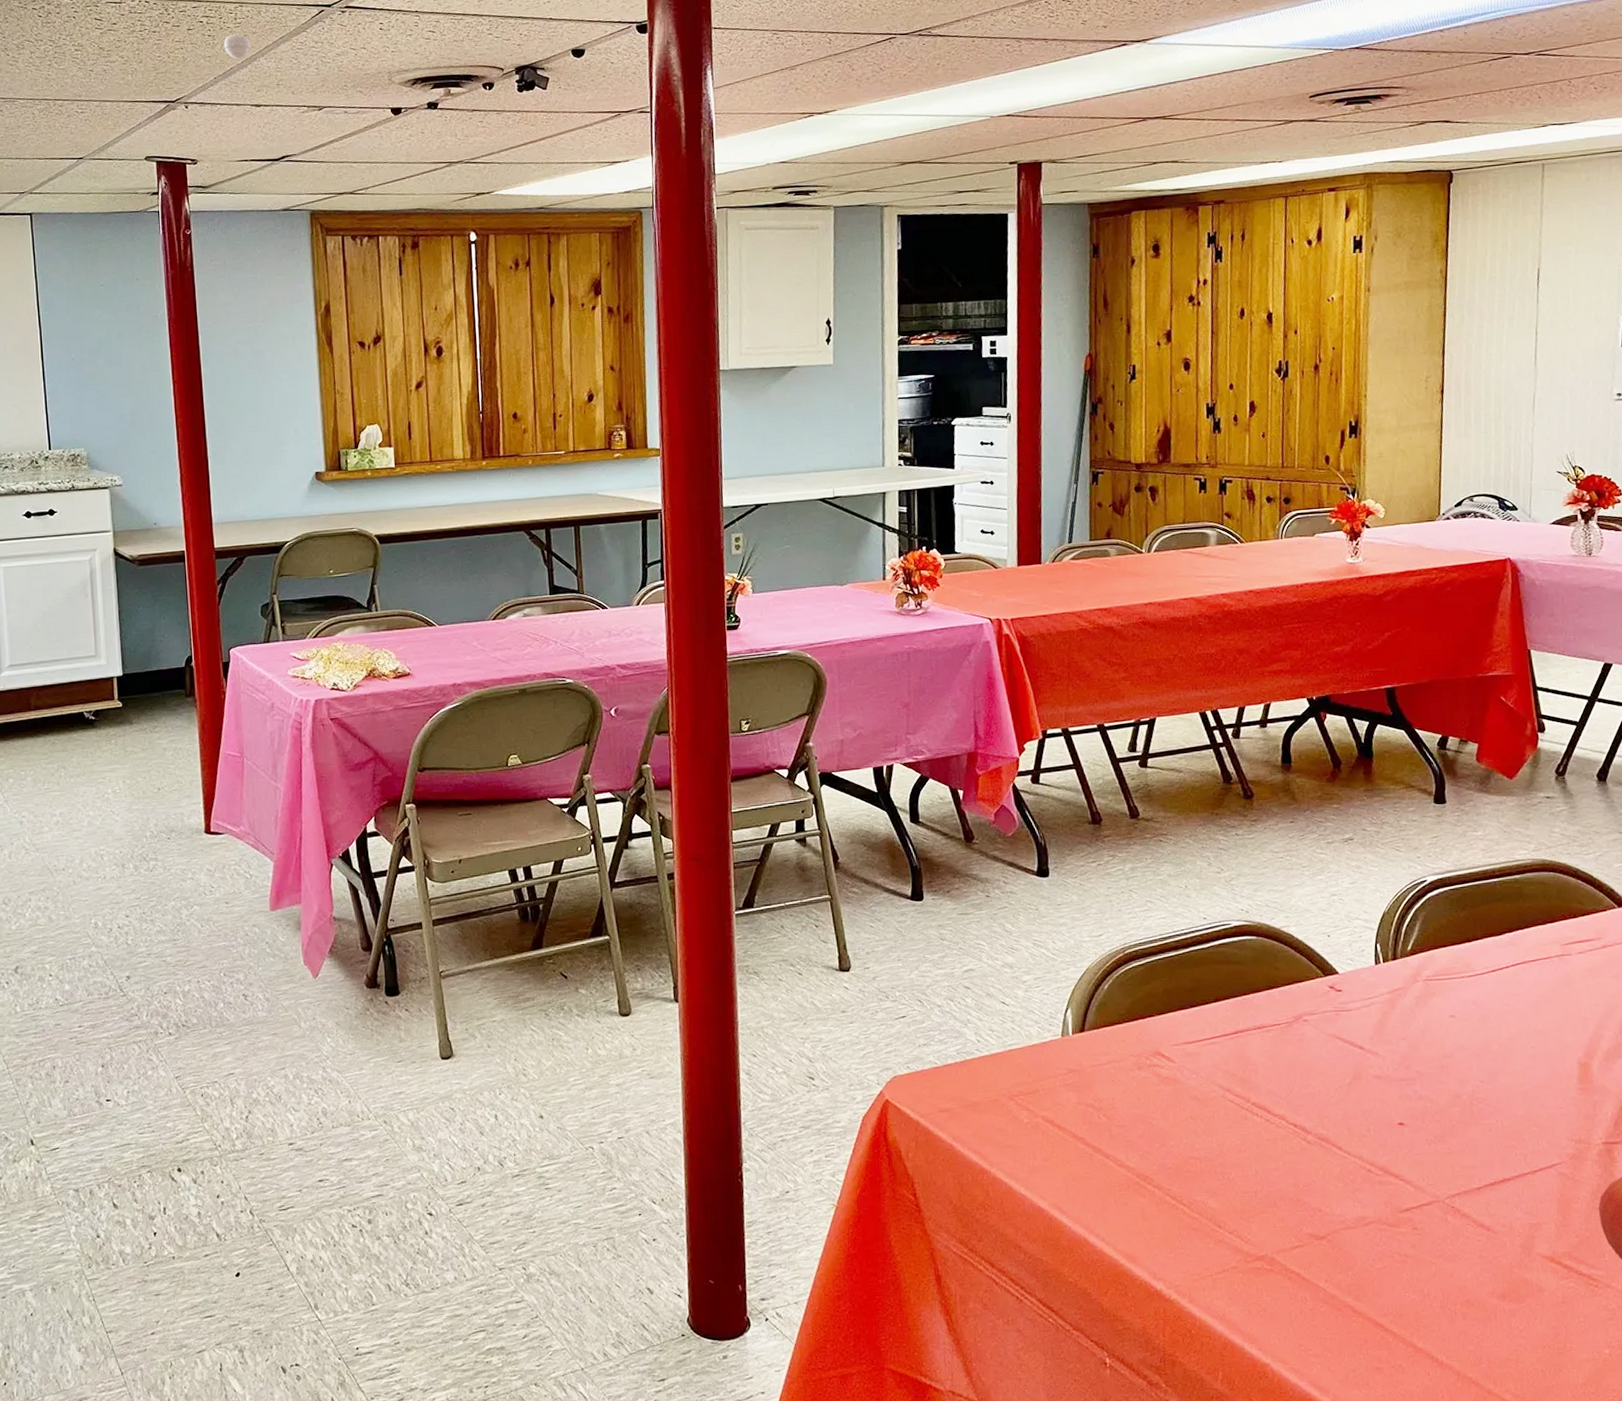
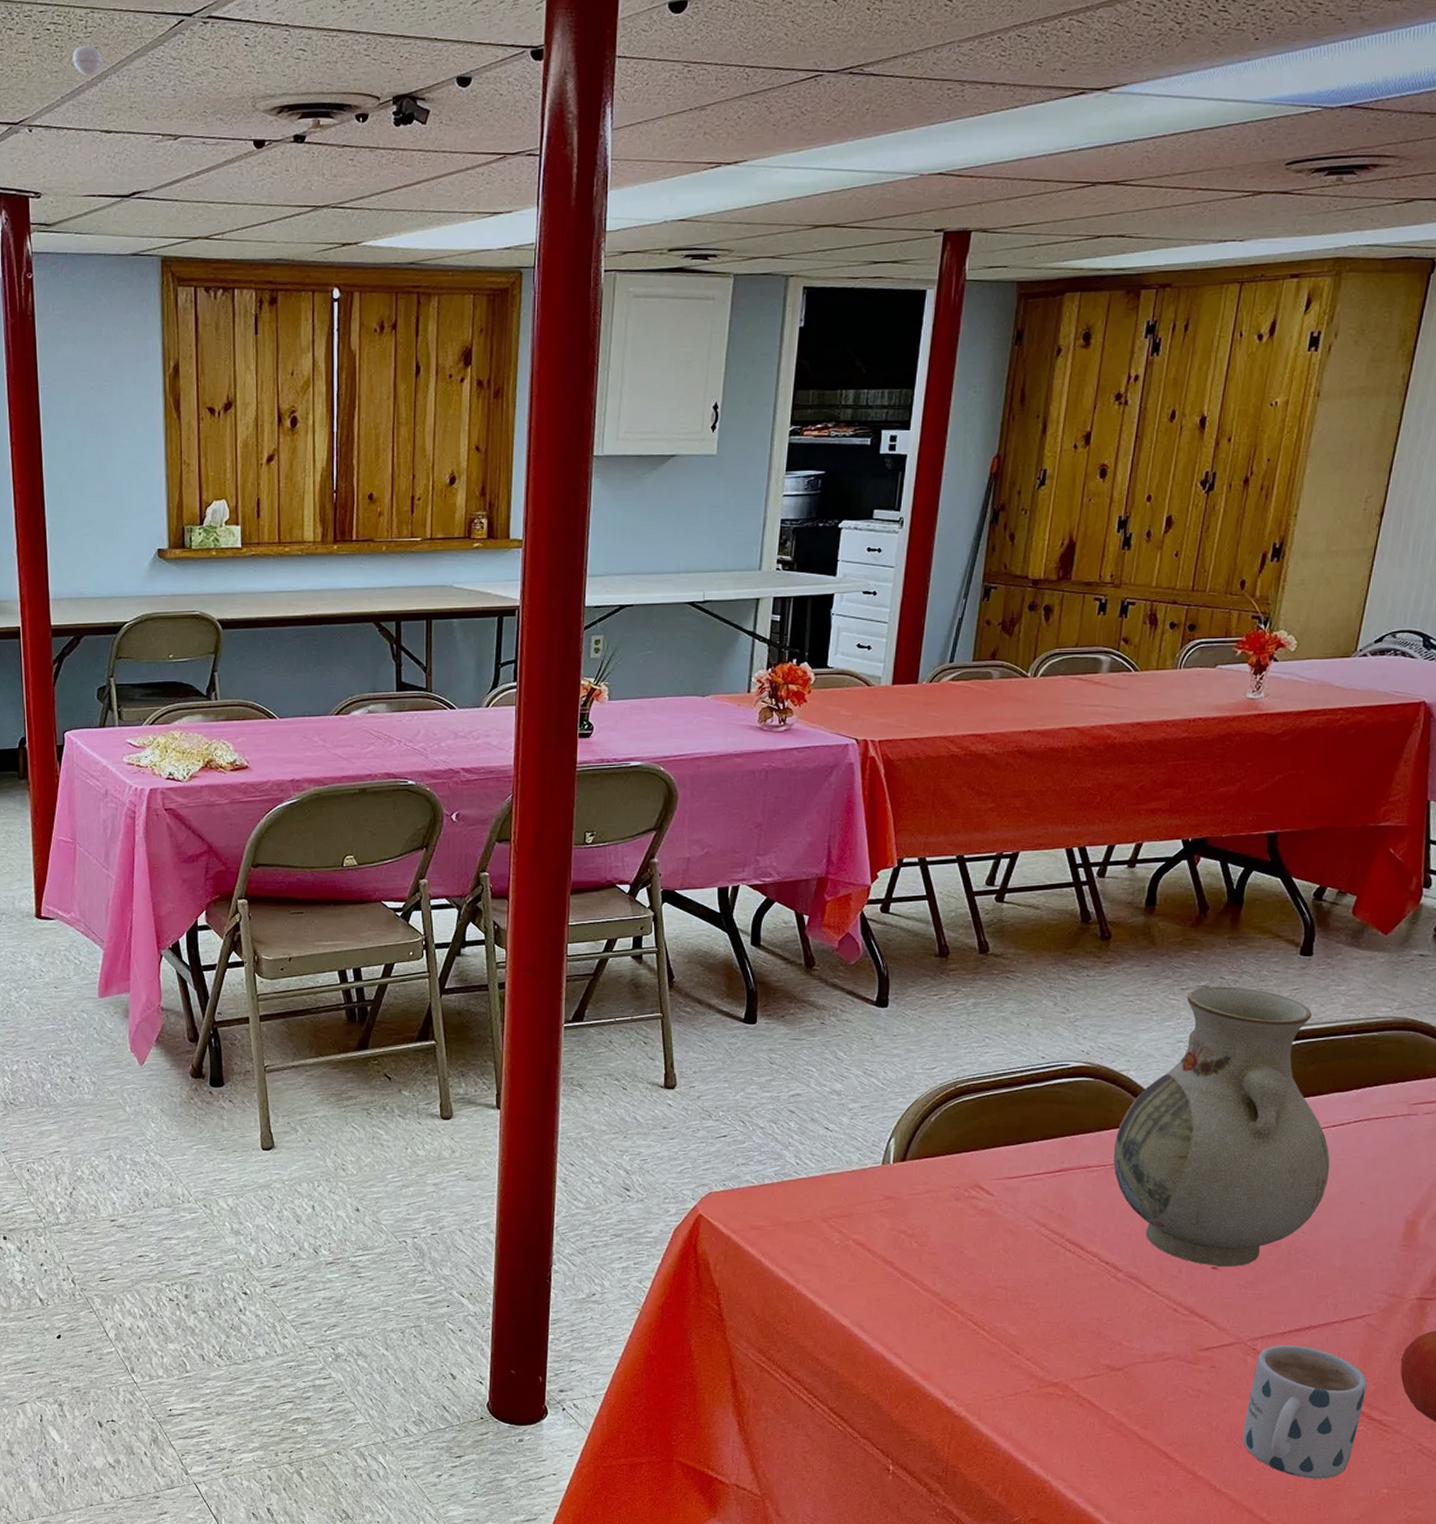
vase: none [1285,838,1497,1123] -> present [1113,986,1330,1267]
mug: none [1455,1200,1570,1343] -> present [1243,1345,1367,1479]

